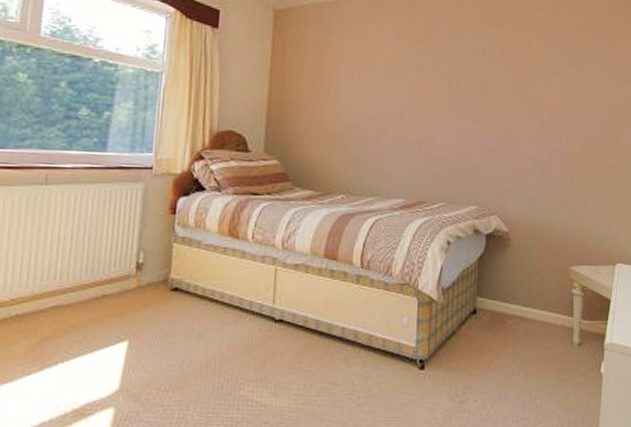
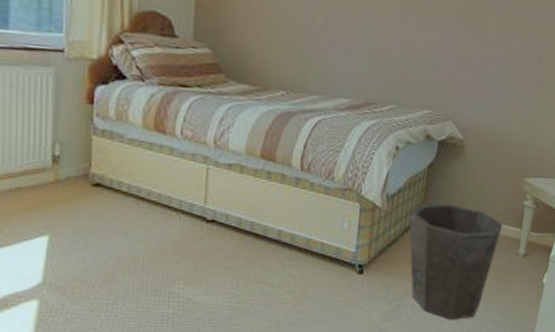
waste bin: none [464,294,555,415] -> present [408,203,503,320]

